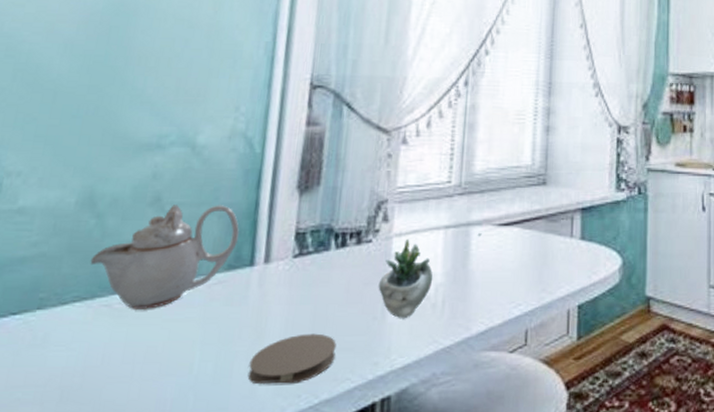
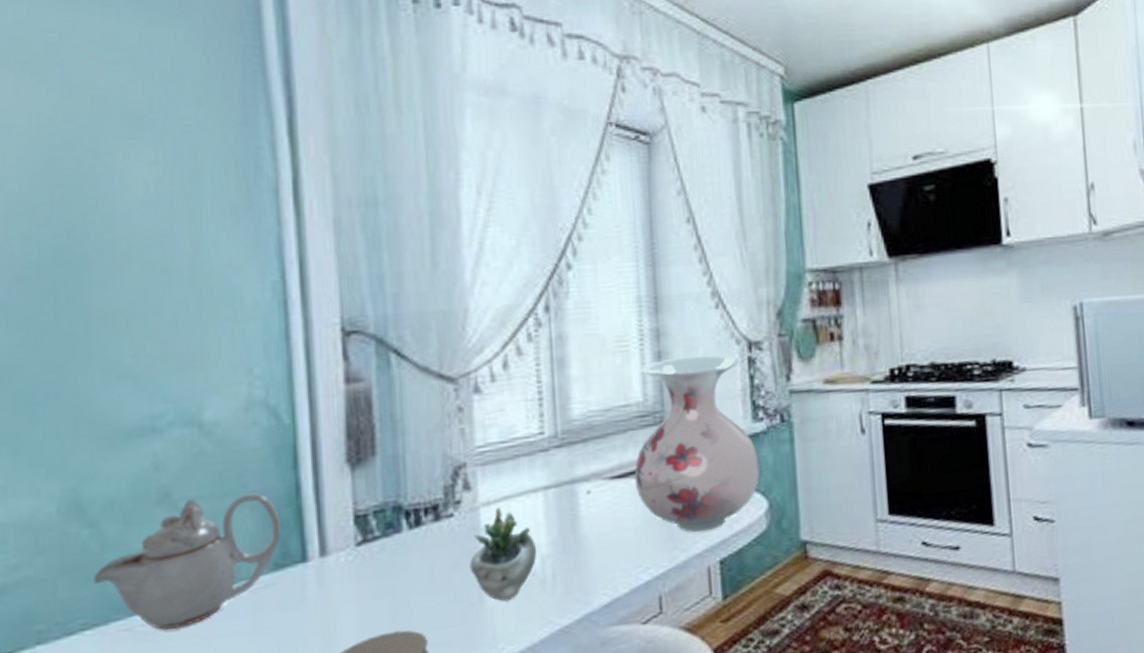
vase: none [517,133,619,279] -> present [634,355,761,533]

